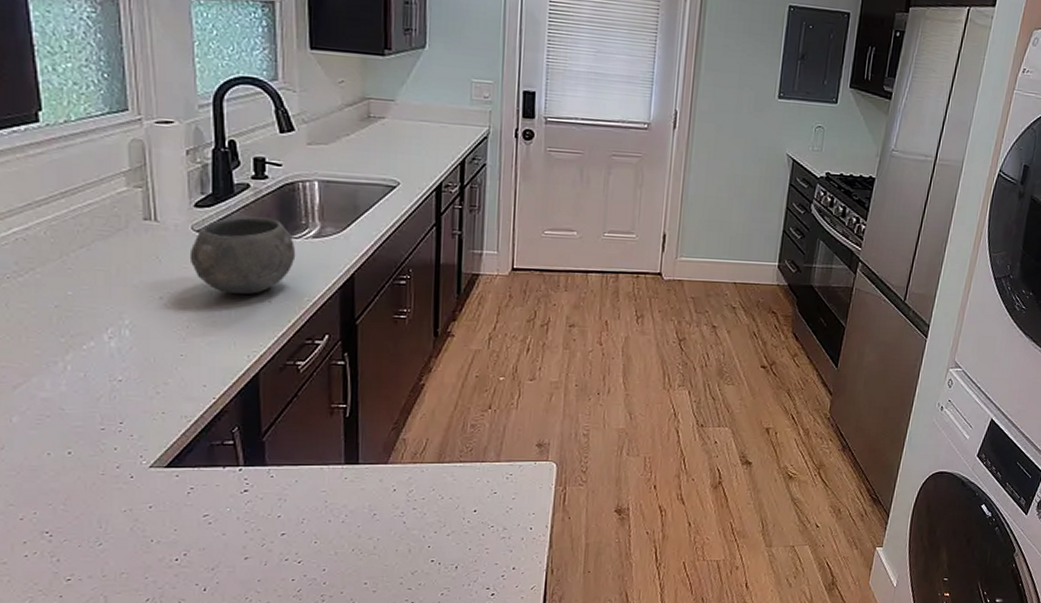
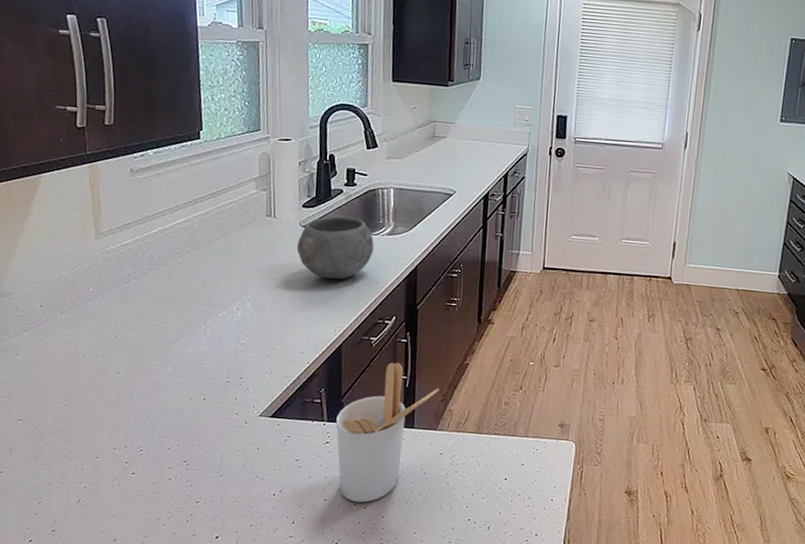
utensil holder: none [256,389,389,557] -> present [336,362,439,503]

